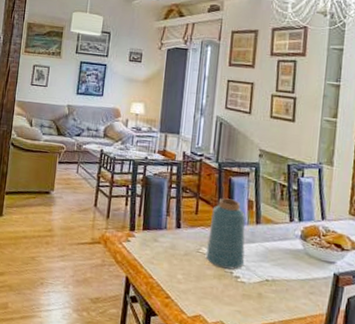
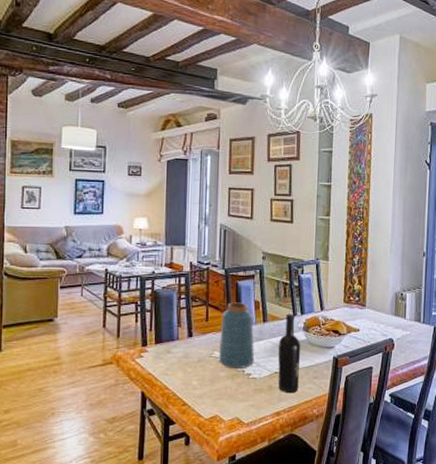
wine bottle: none [269,218,297,307] -> present [278,313,301,394]

